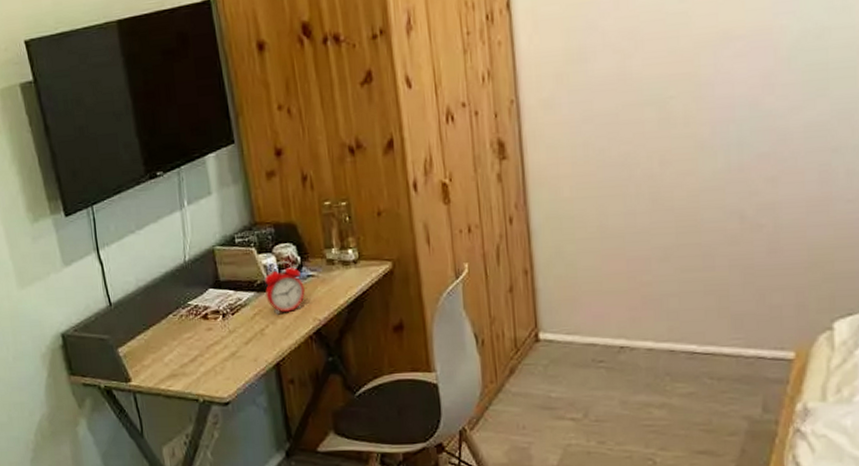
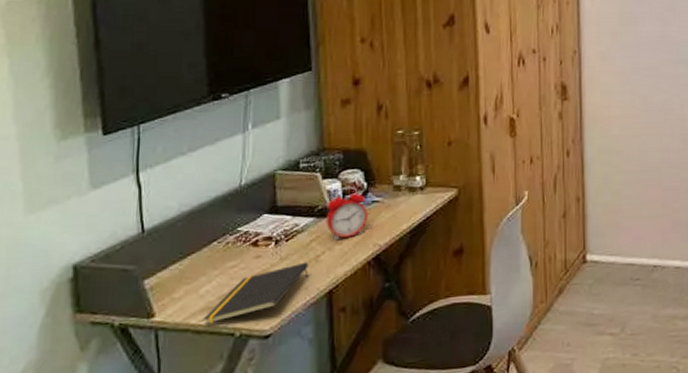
notepad: none [170,335,256,390] -> present [203,262,309,324]

